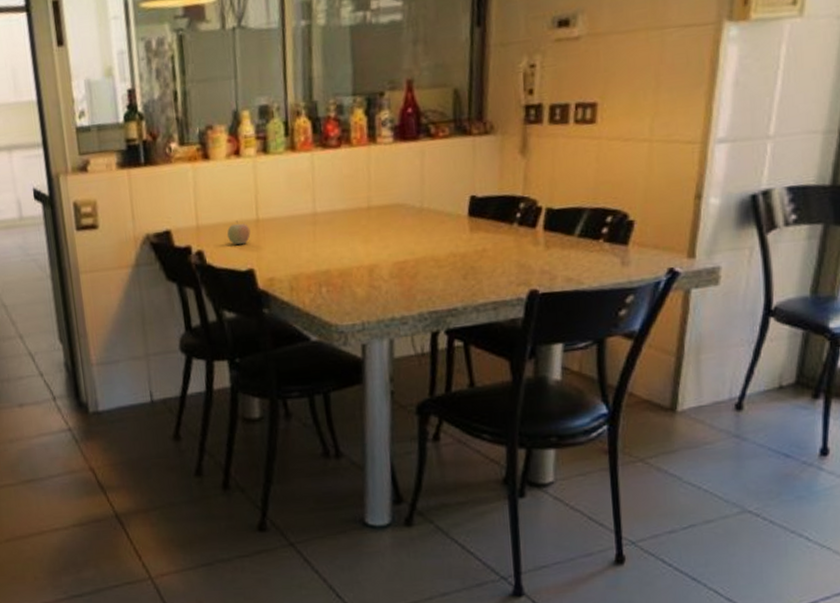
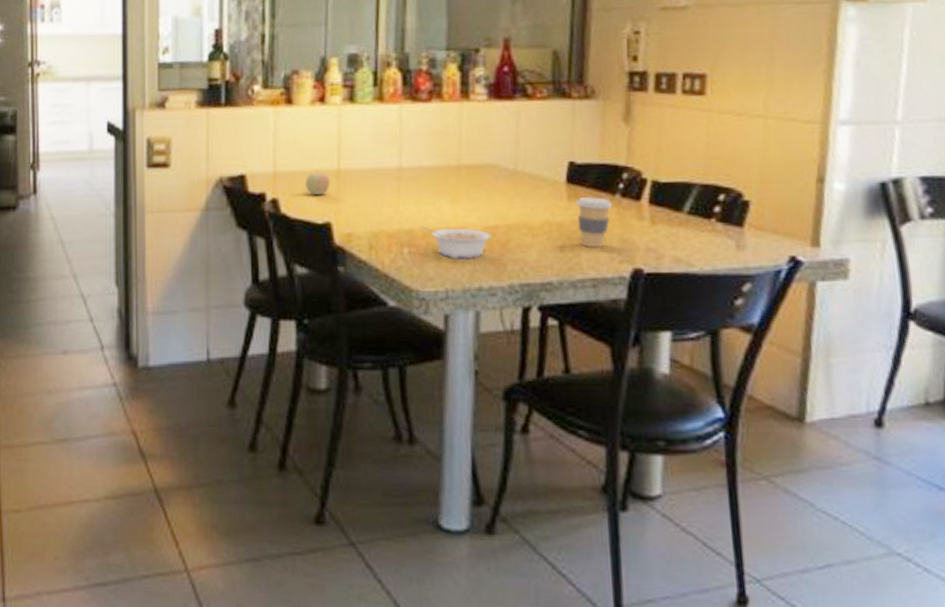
legume: none [336,264,402,294] -> present [420,226,492,259]
coffee cup: none [477,227,511,274] -> present [576,197,613,247]

